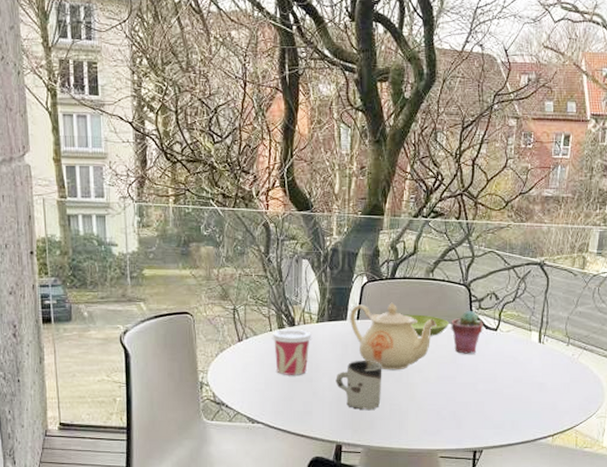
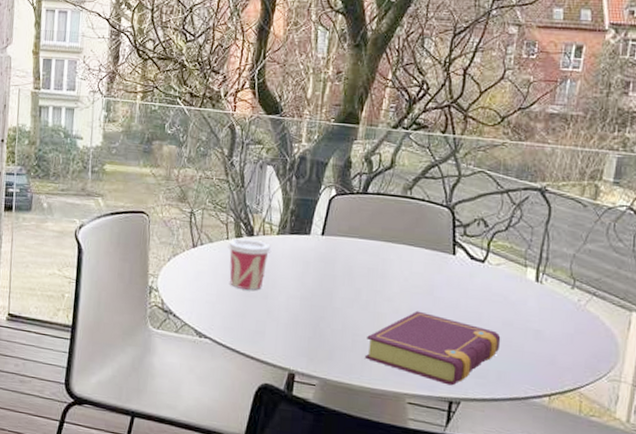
cup: present [336,360,382,411] -> none [293,280,347,339]
teapot: present [350,302,437,370] -> none [314,219,412,297]
book: none [401,378,513,438] -> present [364,311,501,386]
saucer: present [403,314,450,337] -> none [374,234,428,262]
potted succulent: present [451,310,483,354] -> none [429,236,468,287]

